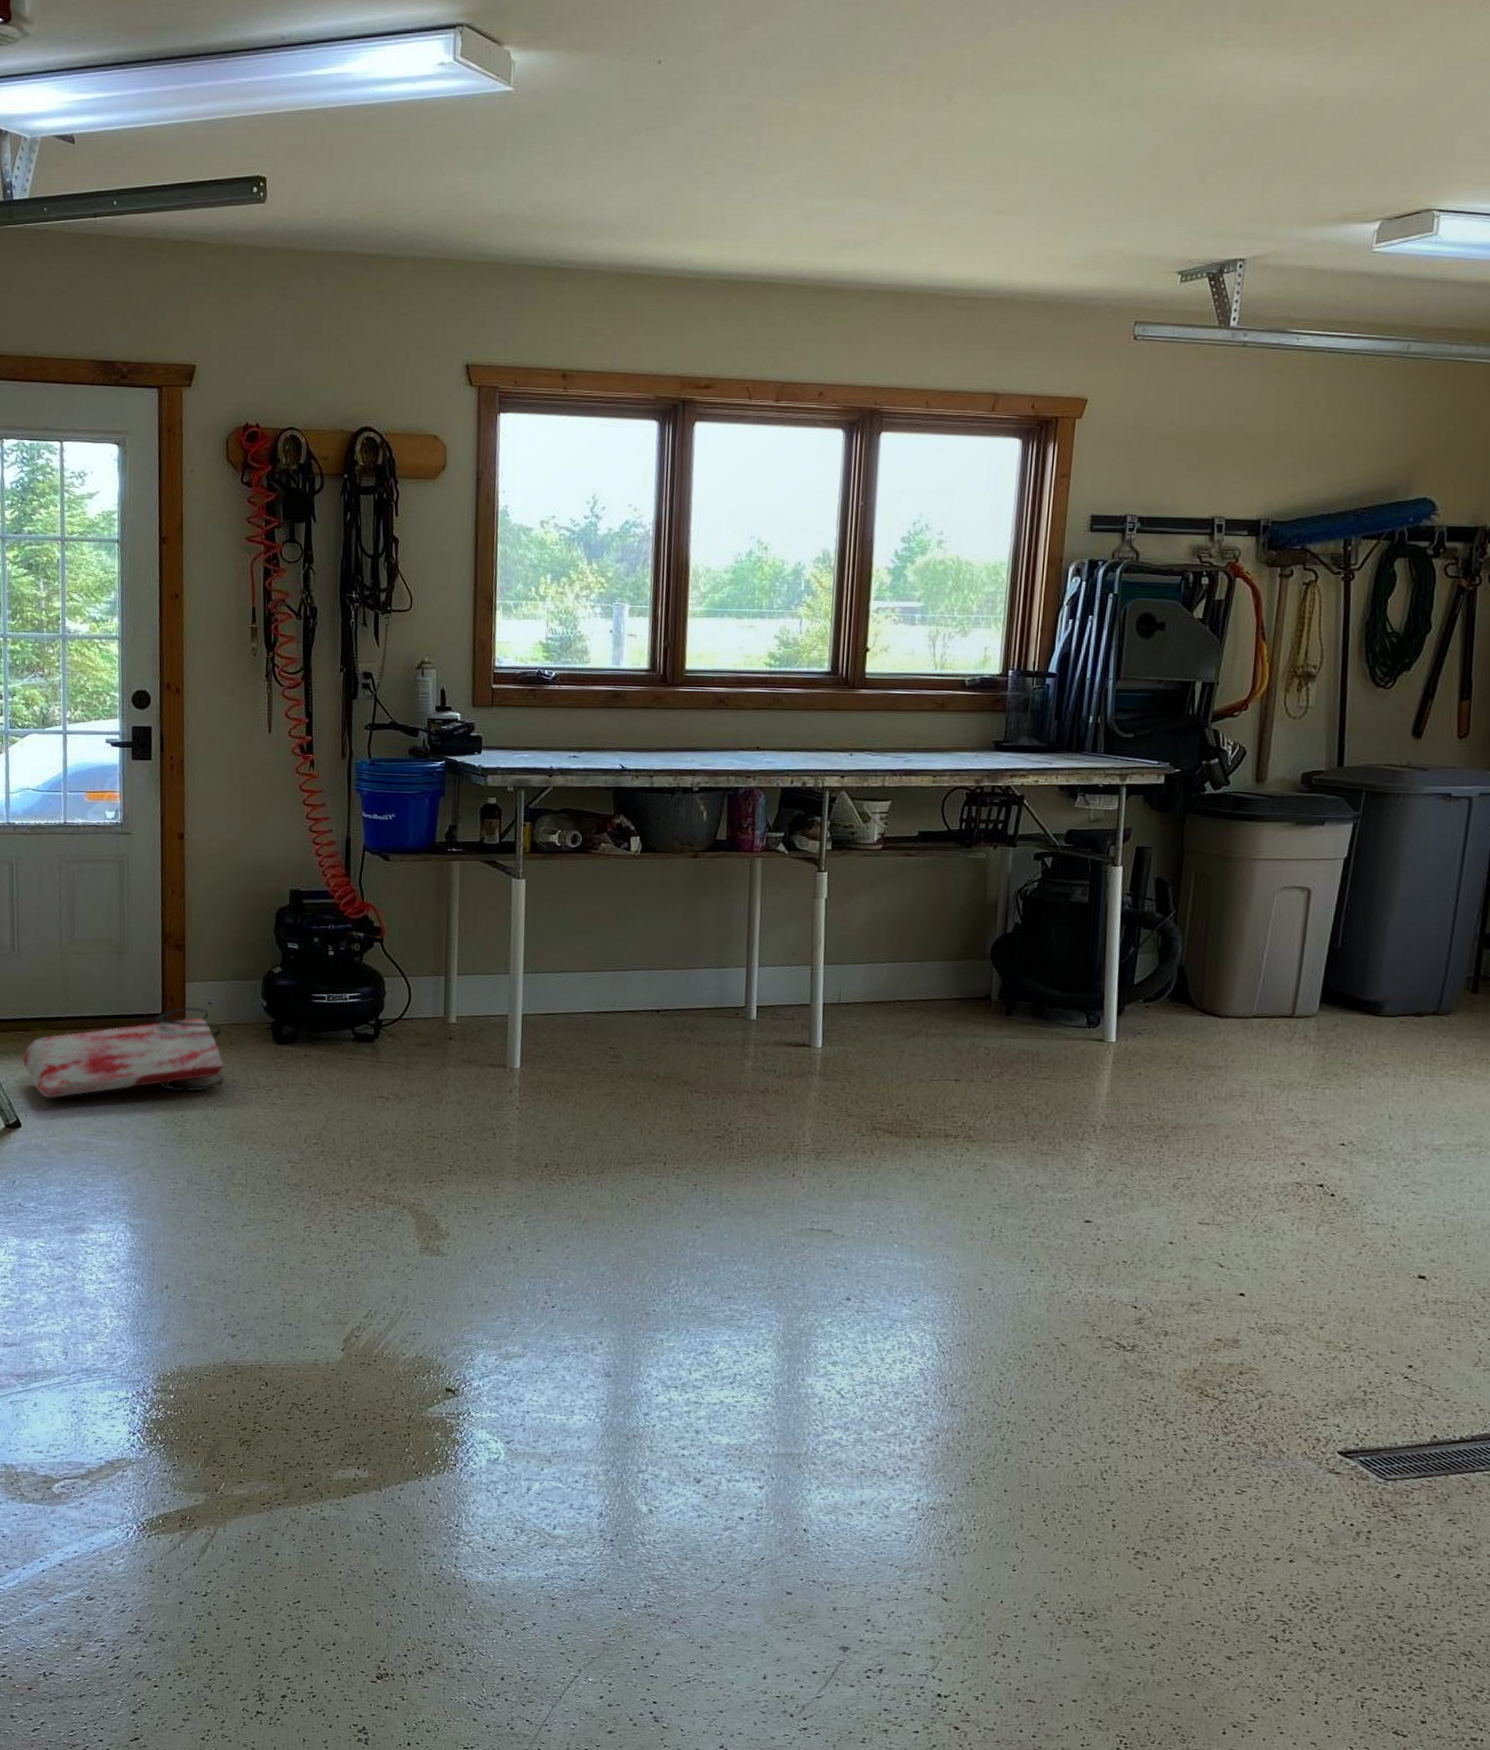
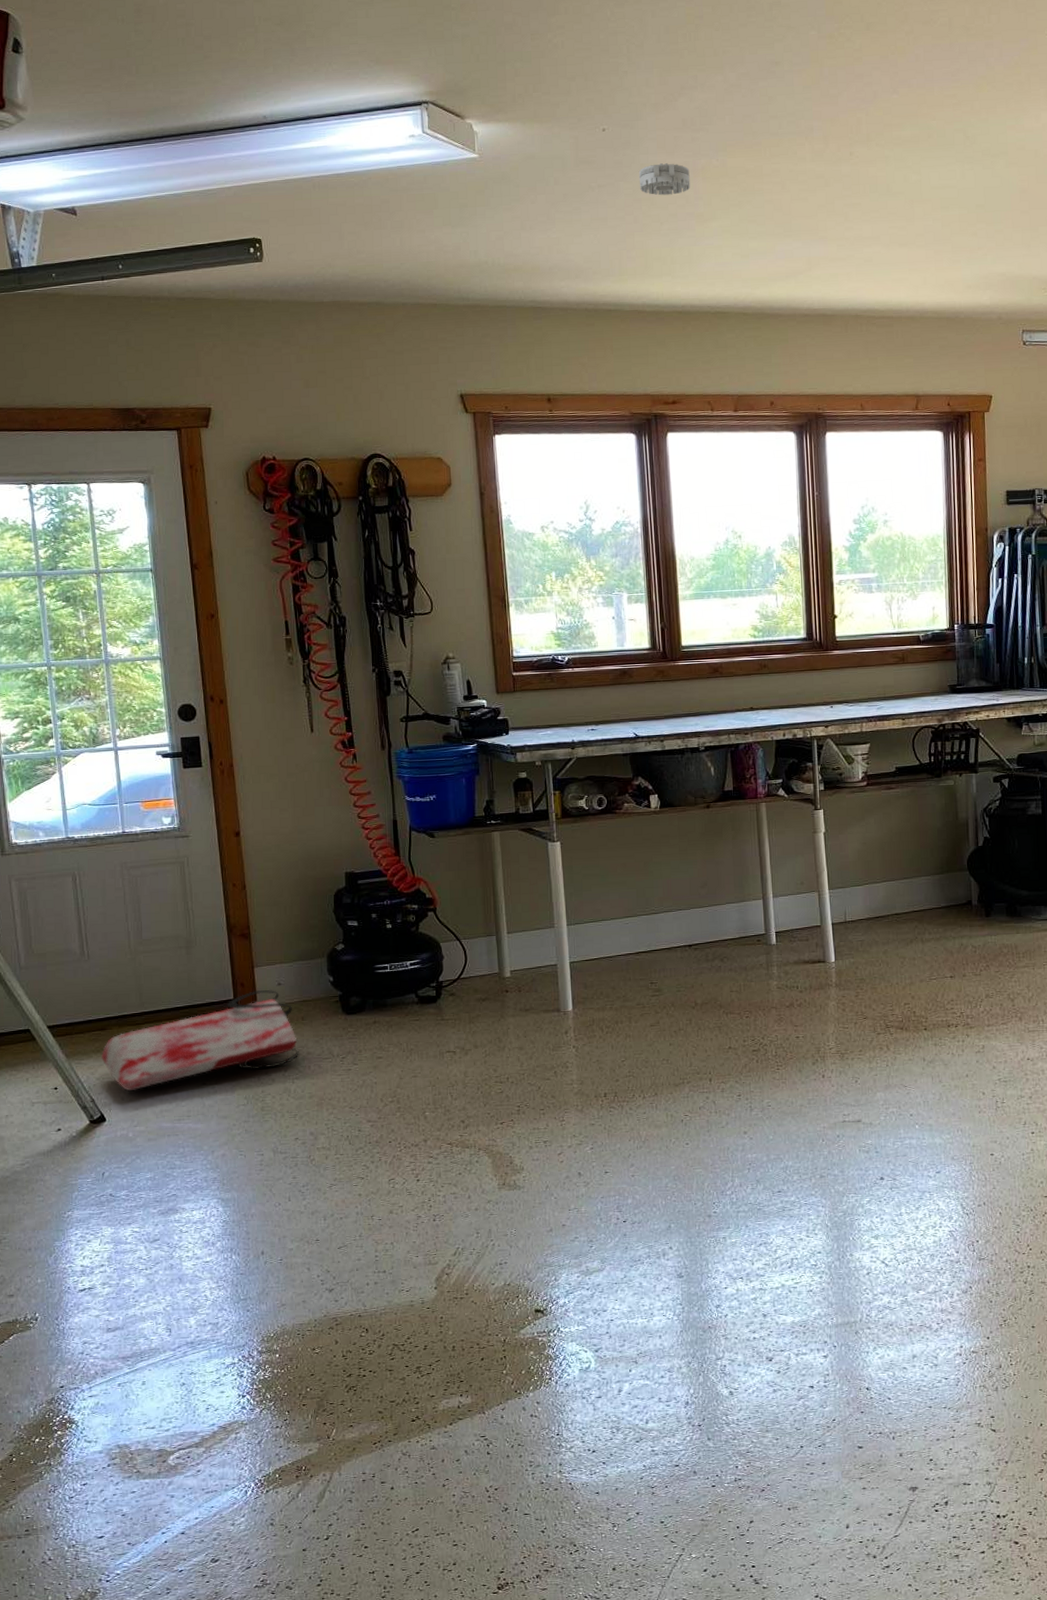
smoke detector: none [694,104,754,142] -> present [638,163,690,196]

